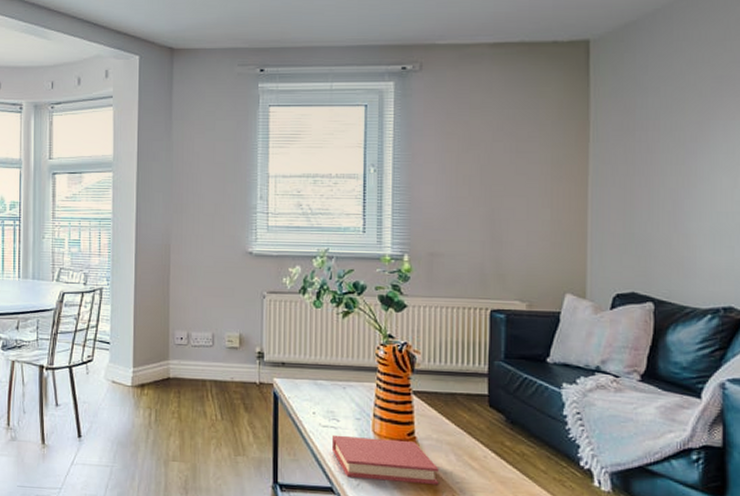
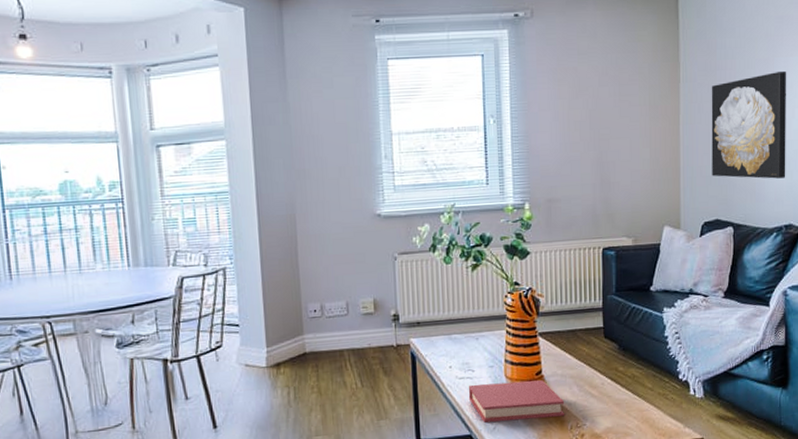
wall art: none [627,136,727,254] -> present [711,72,787,179]

